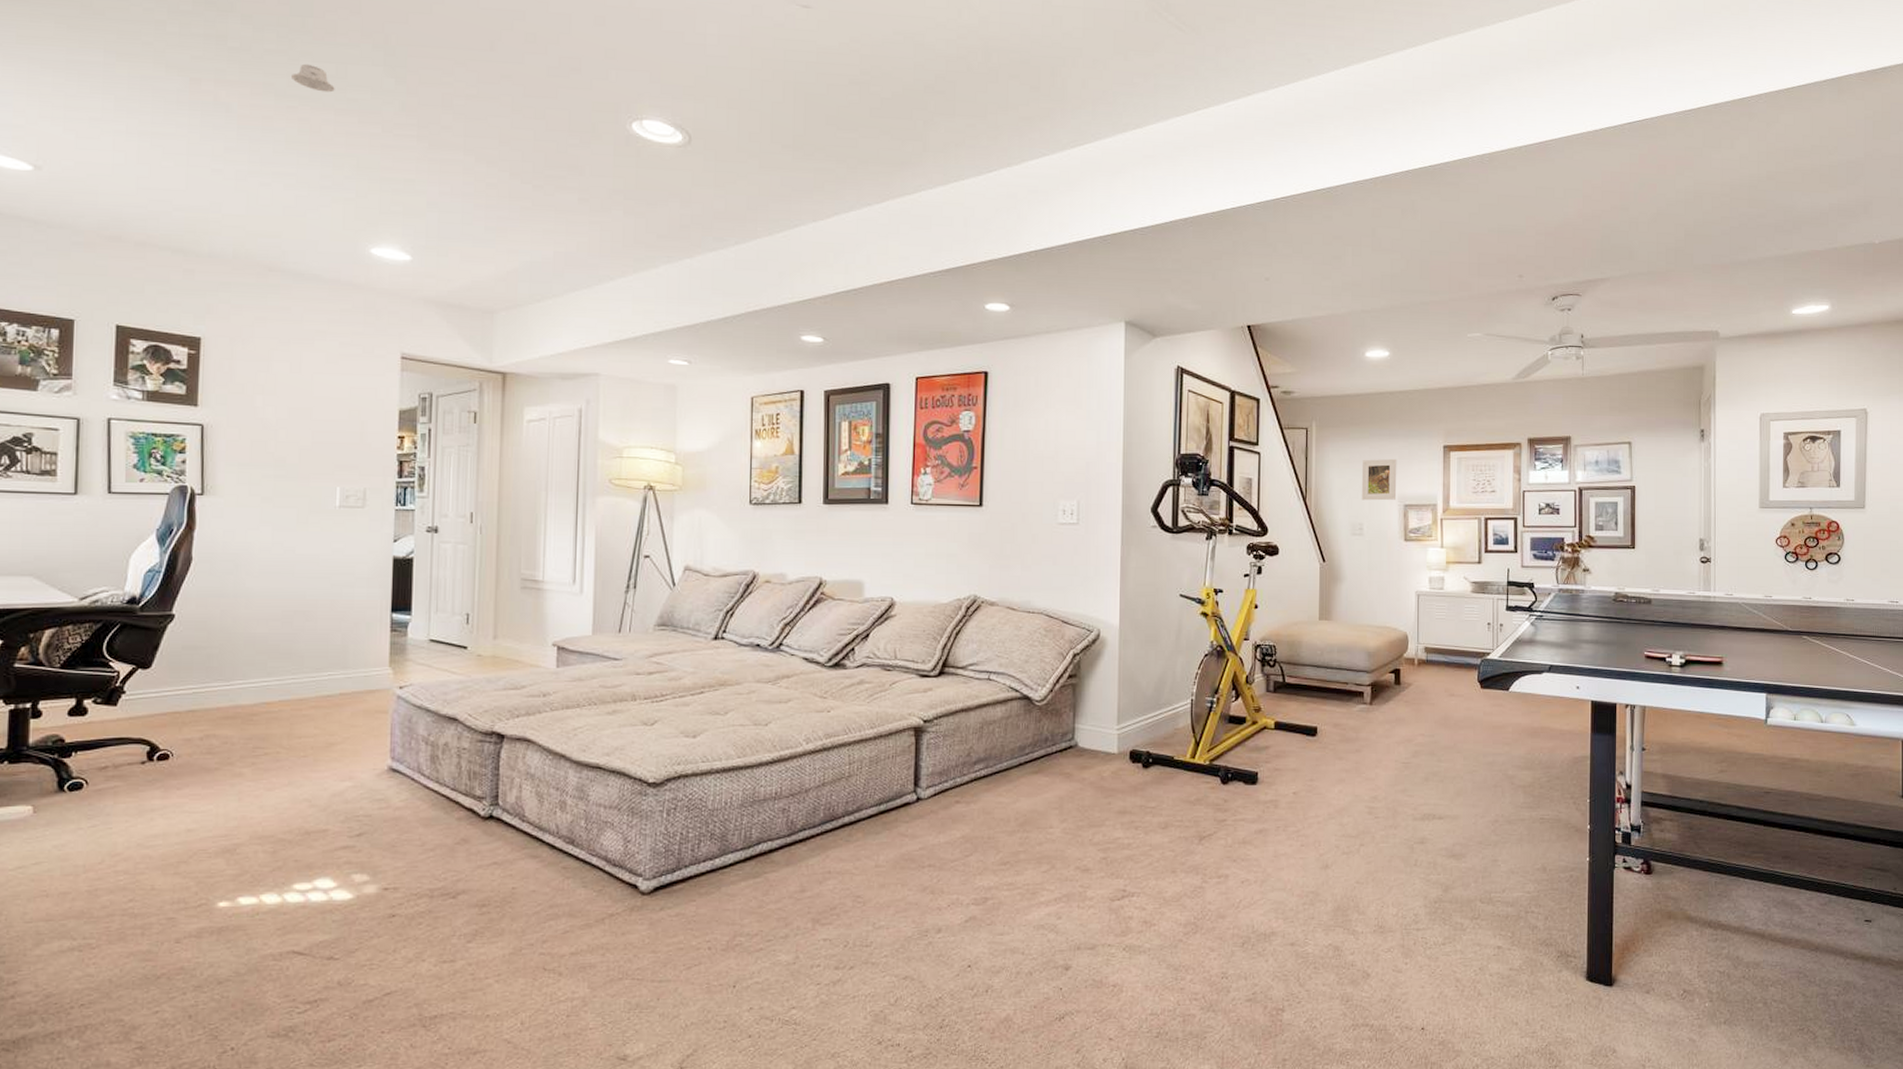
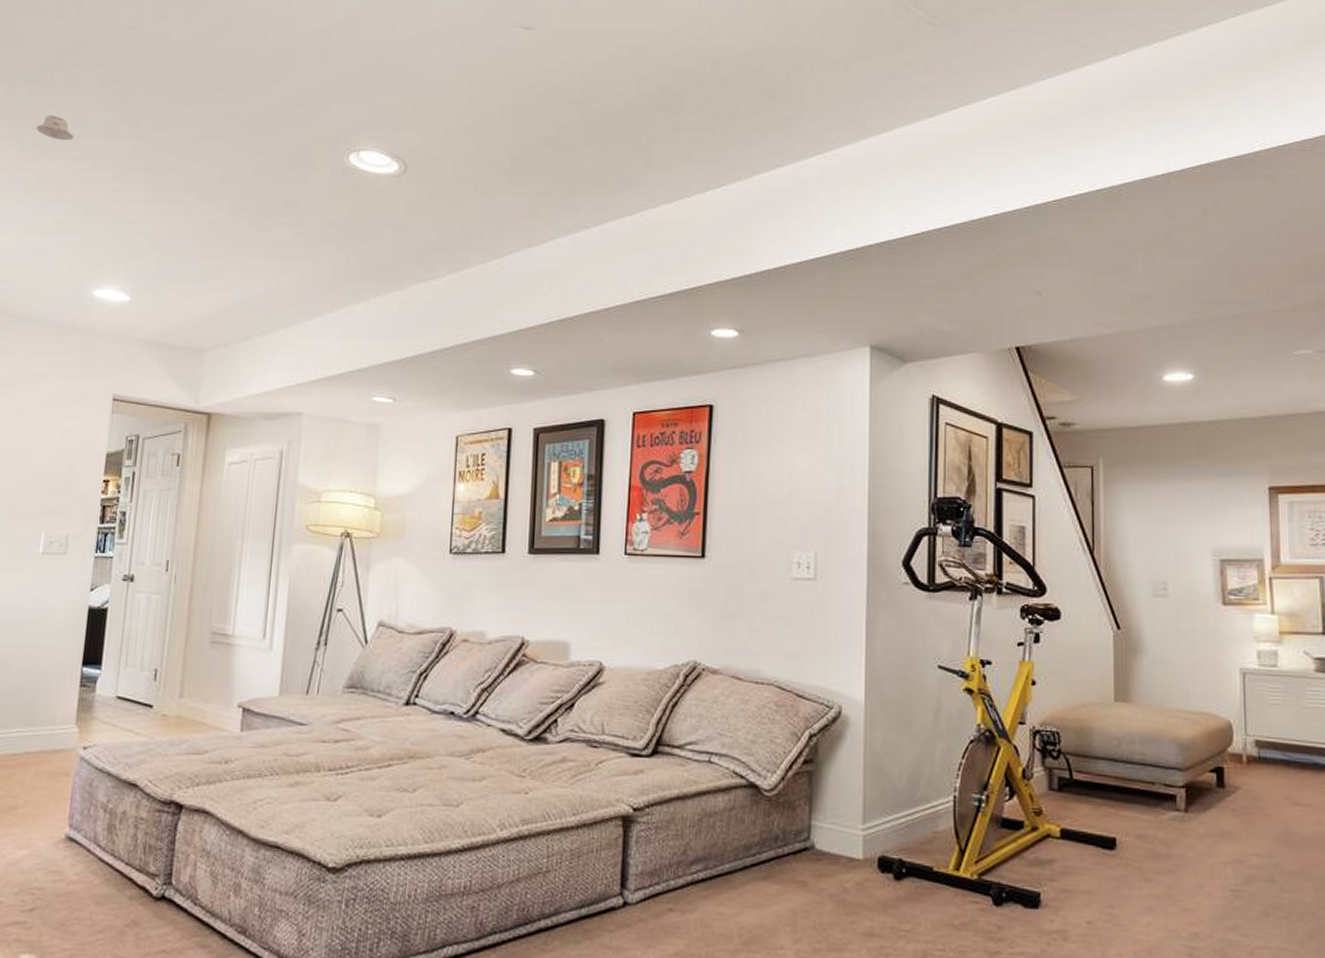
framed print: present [1361,458,1397,501] -> none [1163,502,1210,555]

